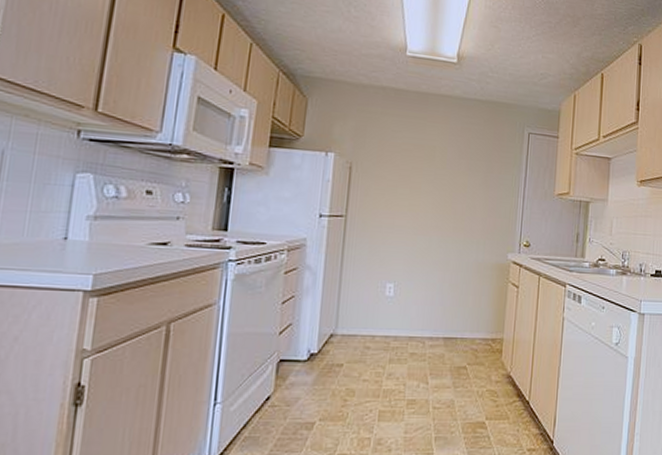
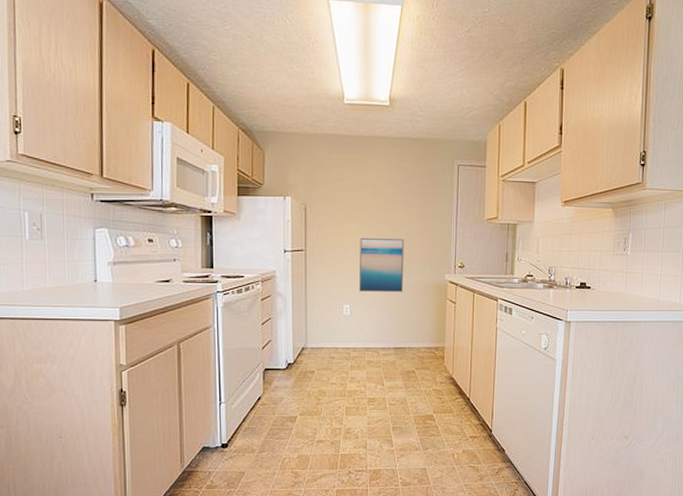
wall art: none [406,205,464,272] -> present [358,237,404,293]

